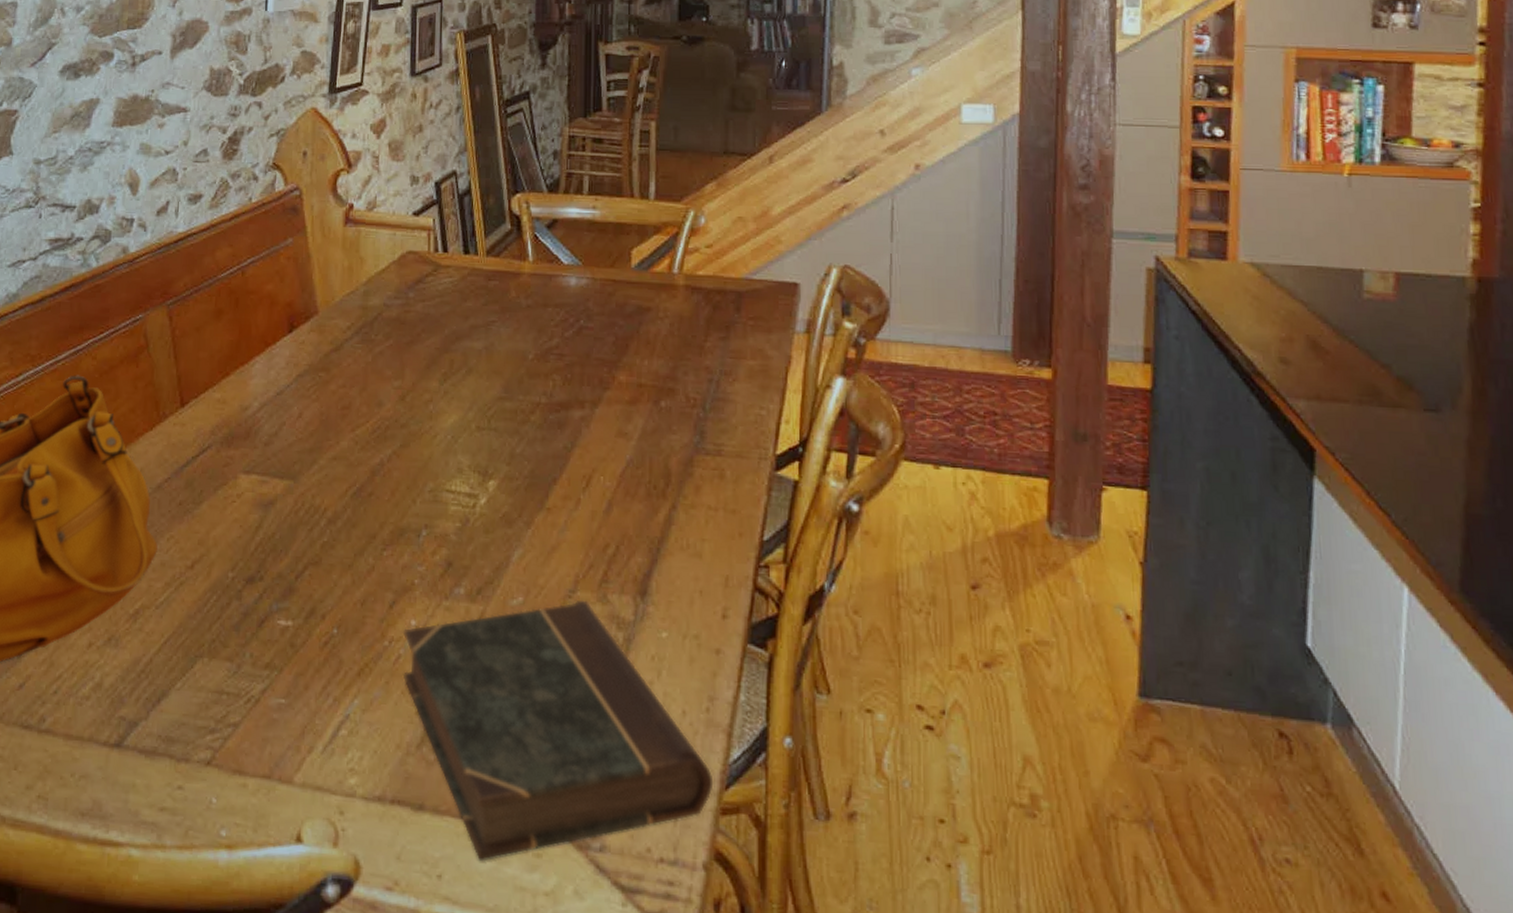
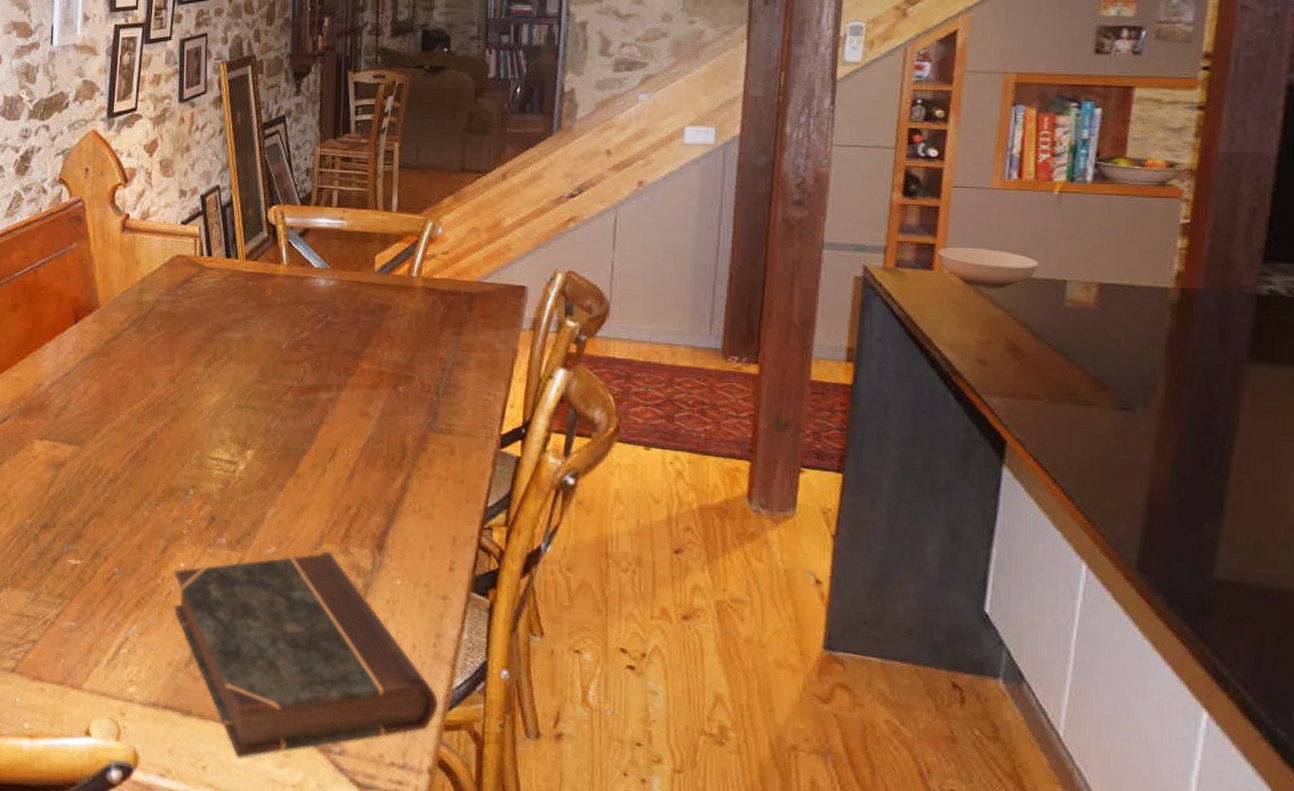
bowl: none [1230,234,1335,280] -> present [938,247,1040,289]

